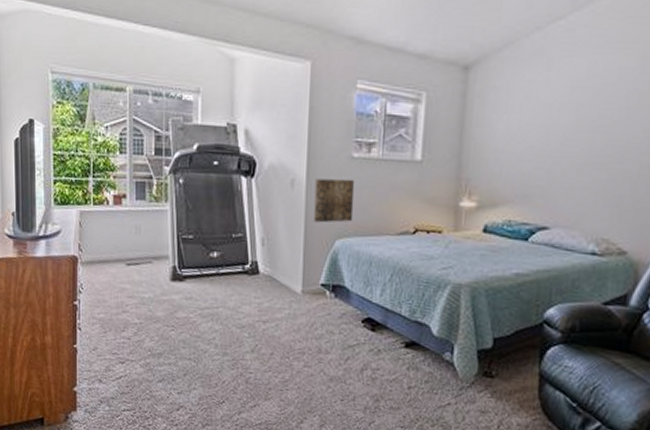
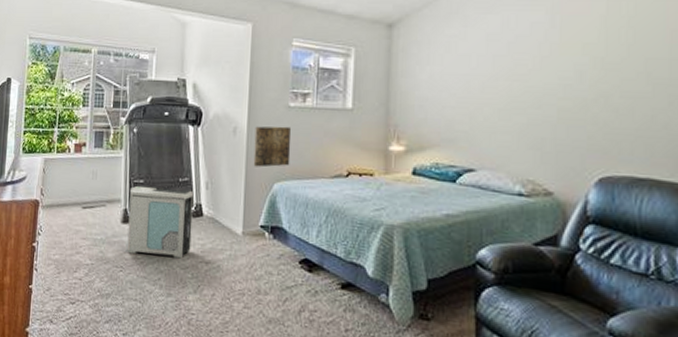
air purifier: none [177,241,249,318] -> present [127,185,194,259]

